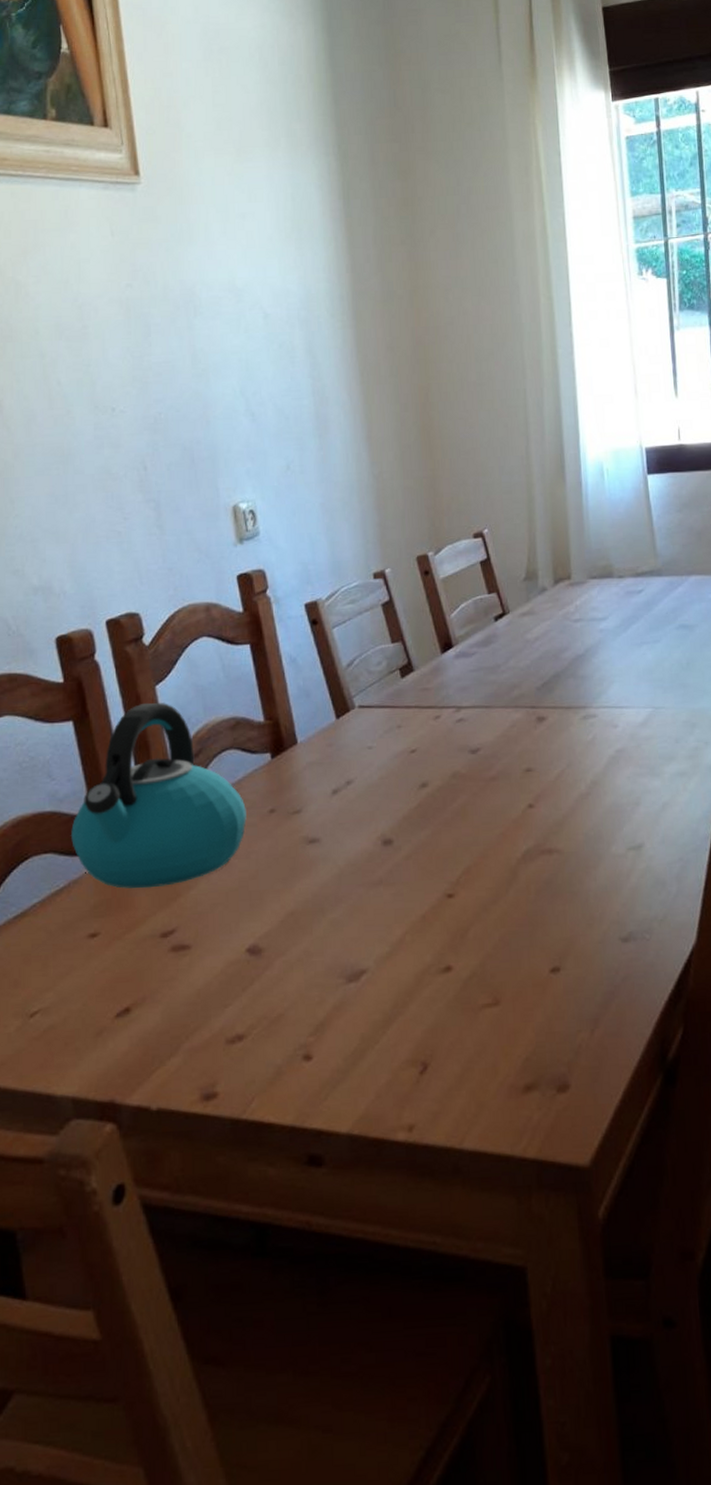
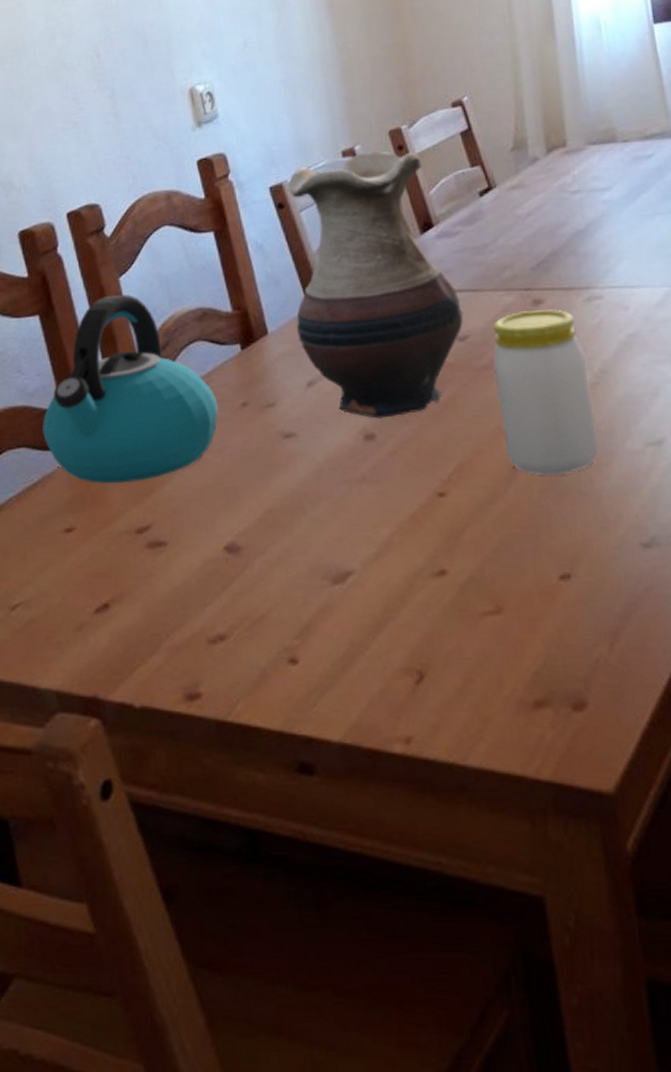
vase: none [323,575,476,825] -> present [289,151,464,419]
jar: none [500,725,588,877] -> present [493,308,599,476]

